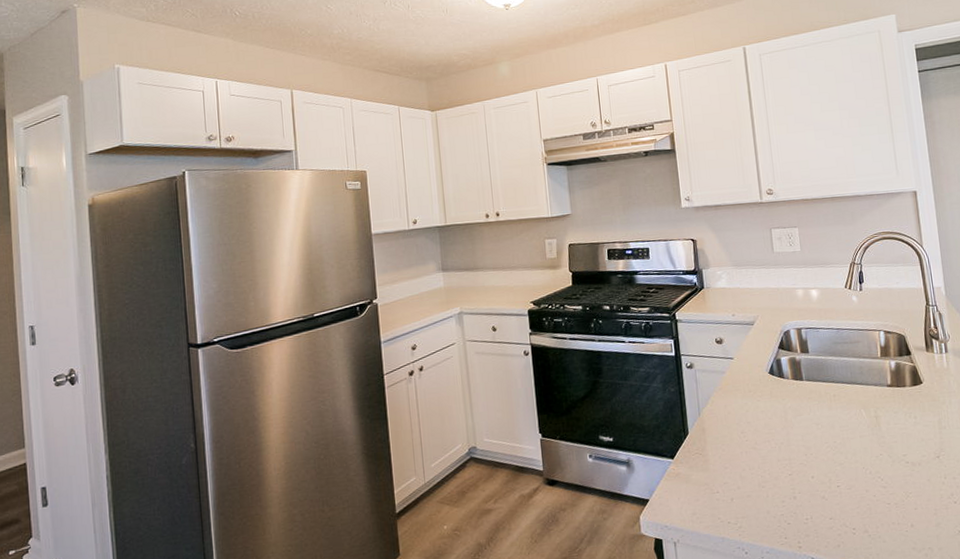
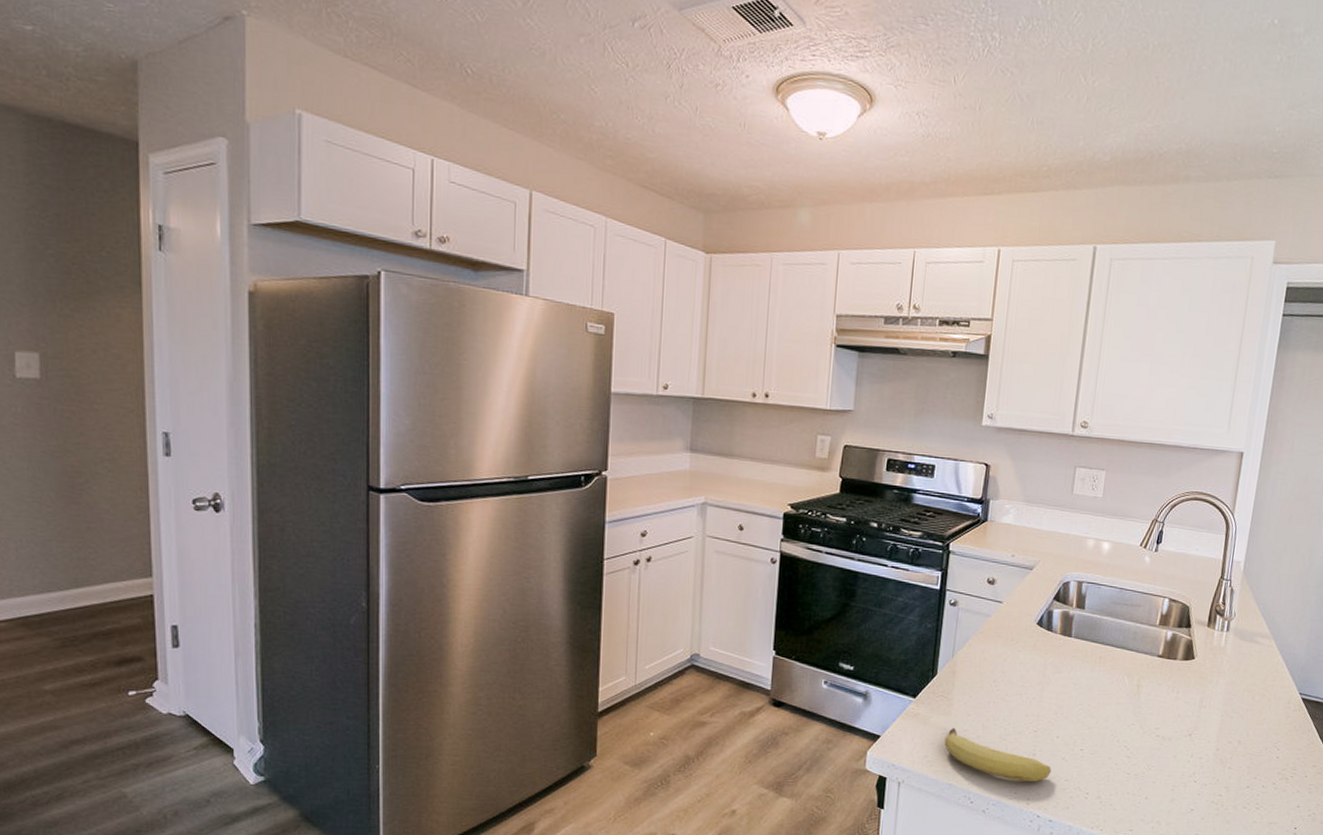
fruit: none [708,481,815,526] -> present [944,727,1051,782]

